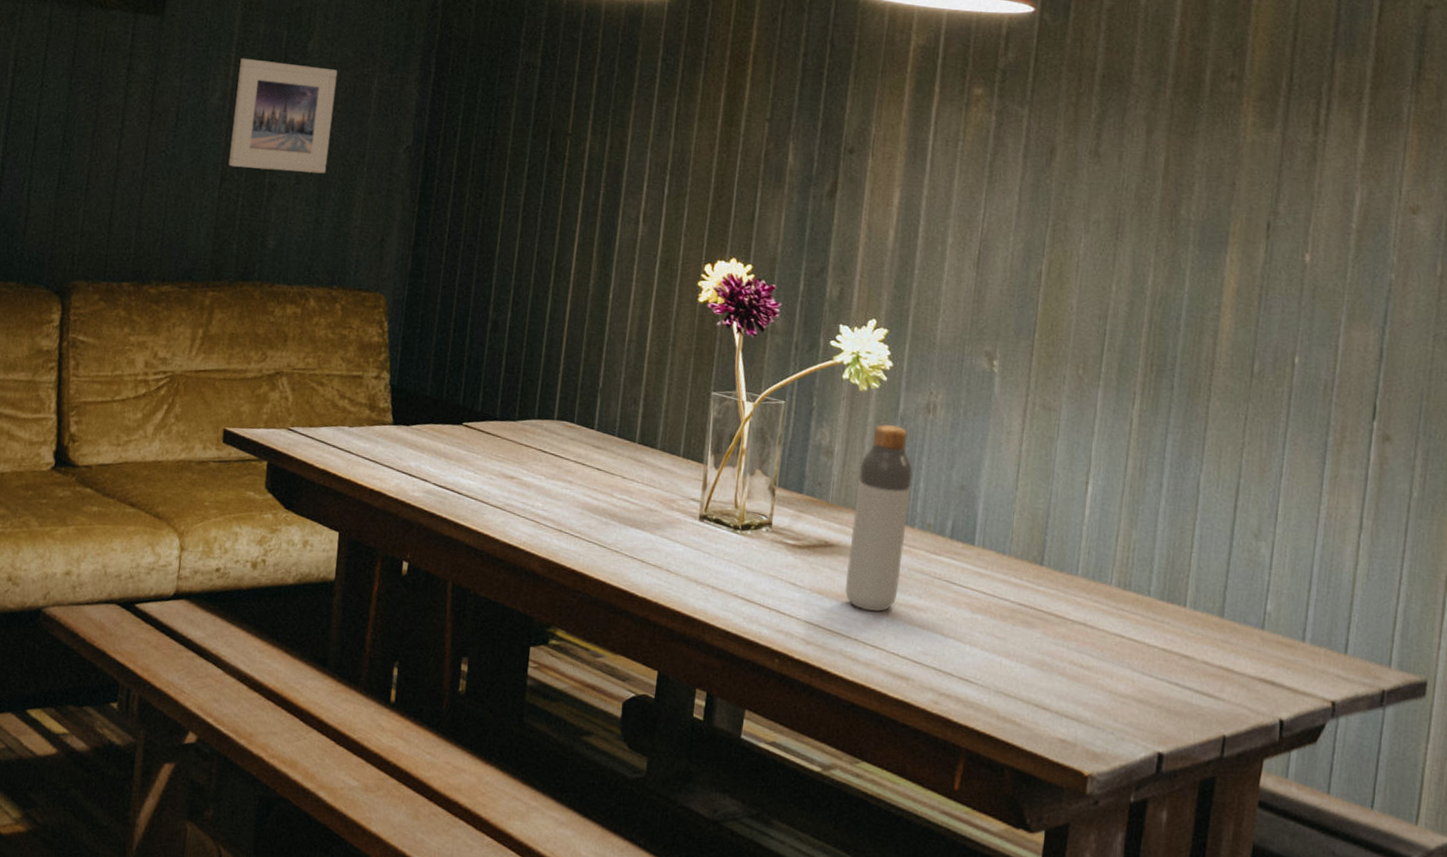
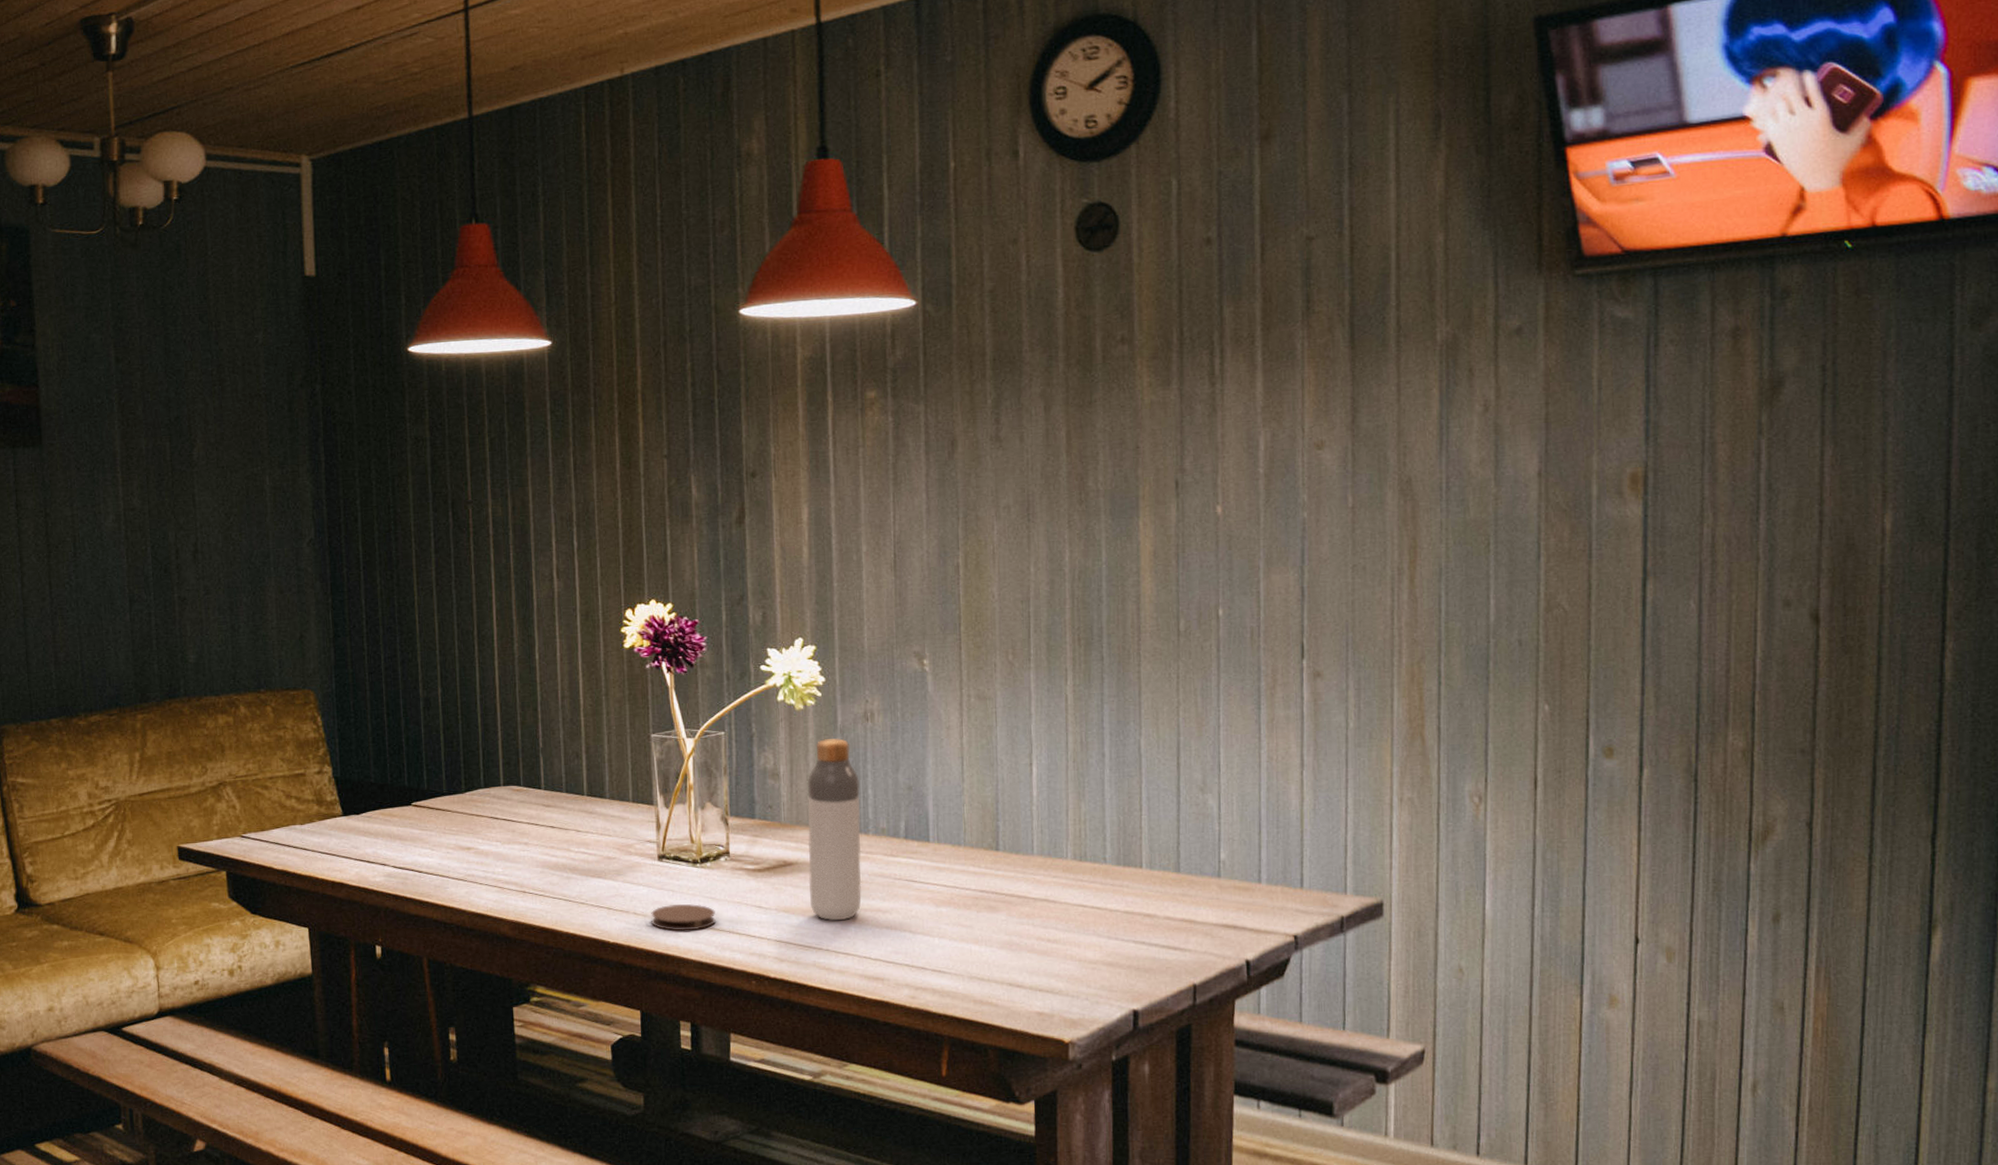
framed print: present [228,58,338,174] -> none [128,473,234,588]
coaster: none [683,567,749,598] -> present [651,904,716,931]

